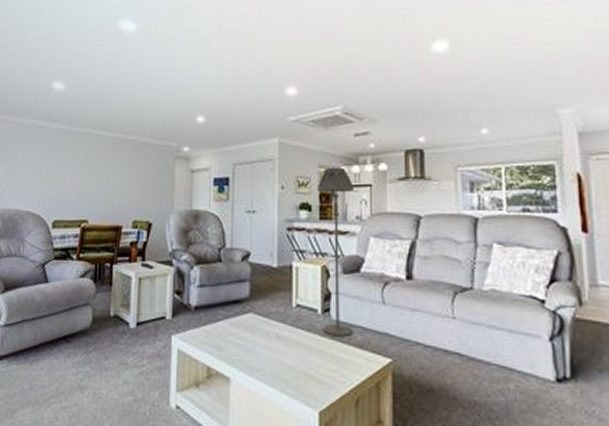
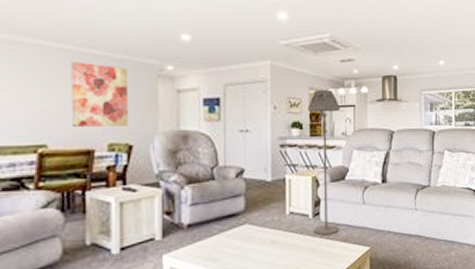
wall art: none [107,147,152,205] -> present [70,62,129,126]

